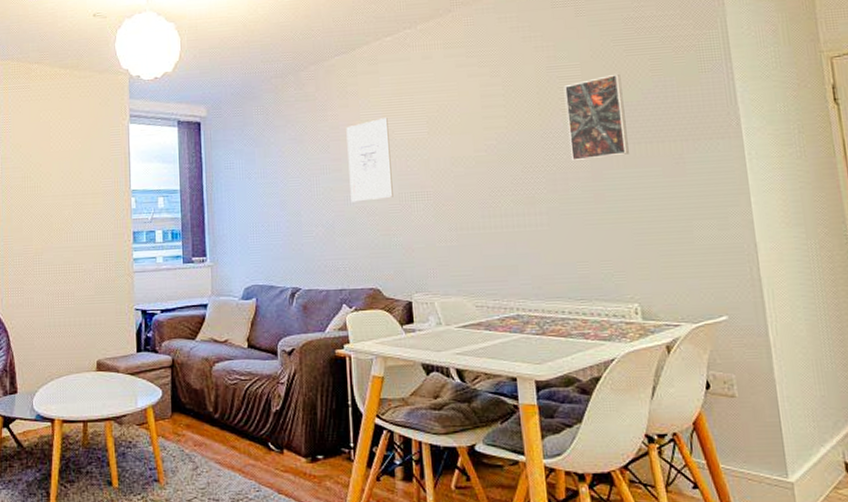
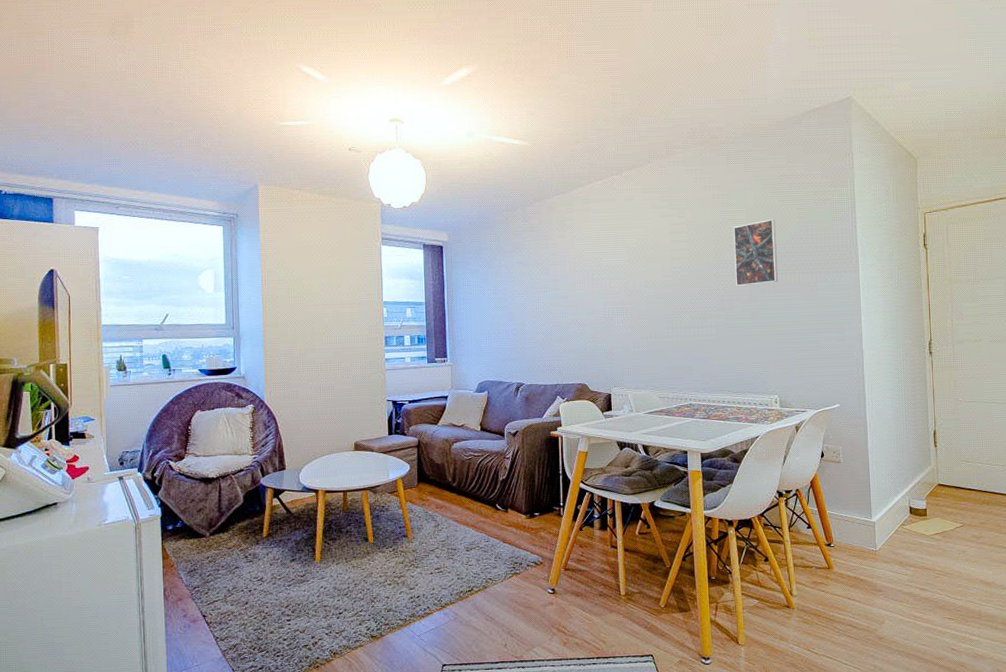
wall art: present [346,118,393,202] -> none [563,248,599,315]

